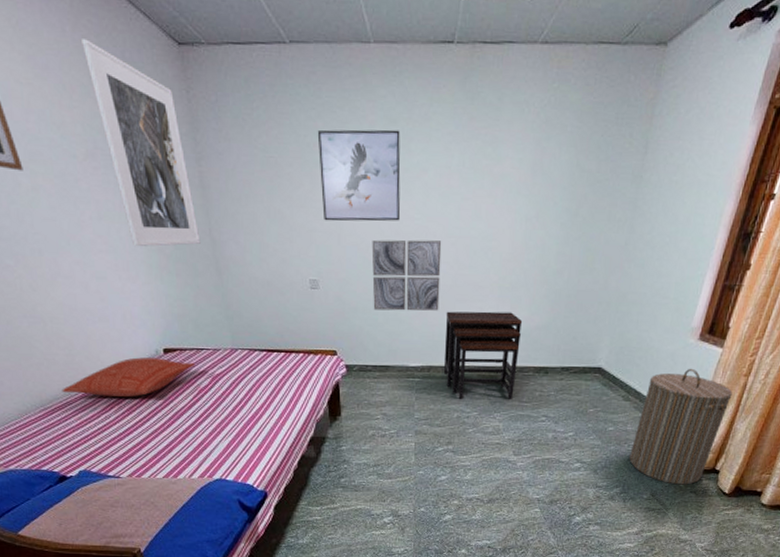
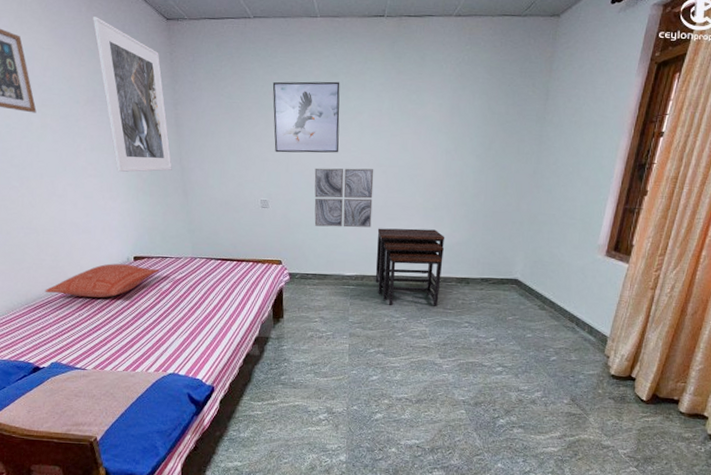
laundry hamper: present [629,368,733,485] -> none [548,281,641,391]

